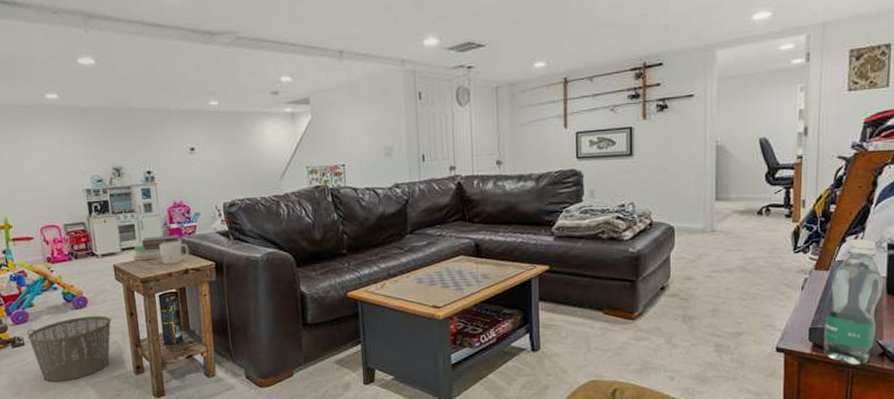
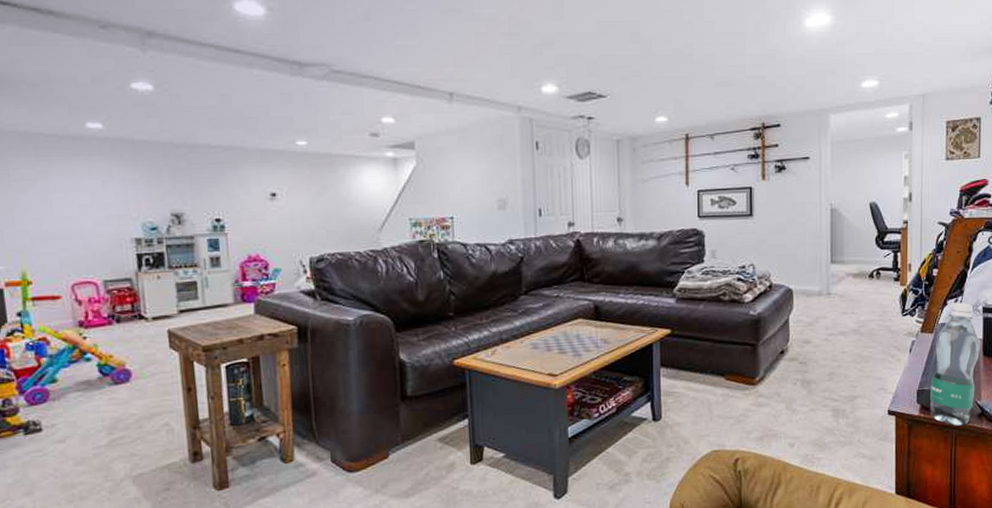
basket: present [27,315,112,383] -> none [46,391,163,477]
books: present [133,235,182,261] -> none [194,294,257,325]
mug: present [159,241,189,265] -> none [228,301,266,330]

